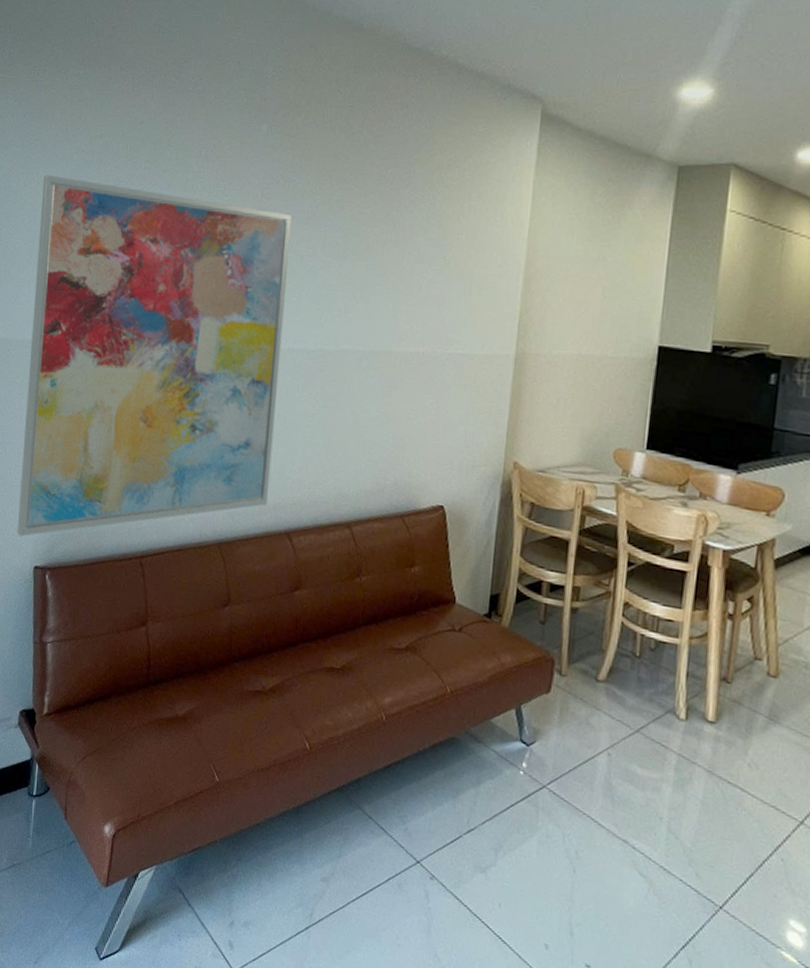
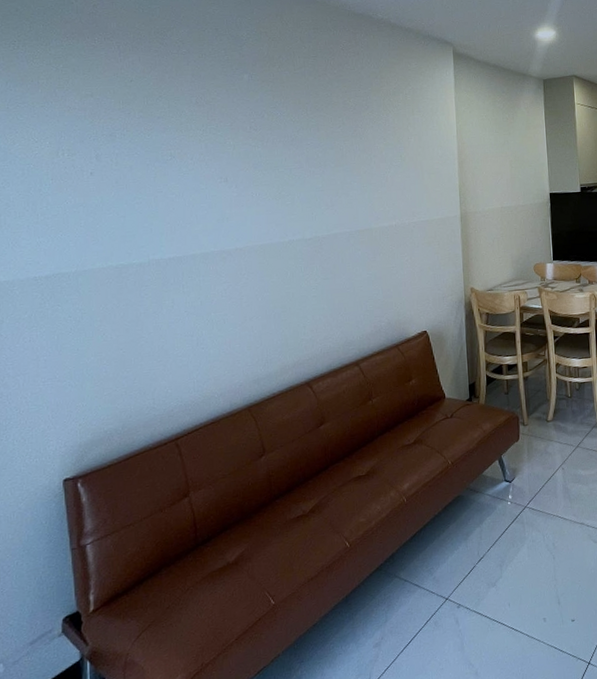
wall art: present [17,174,293,537] -> none [34,131,288,457]

